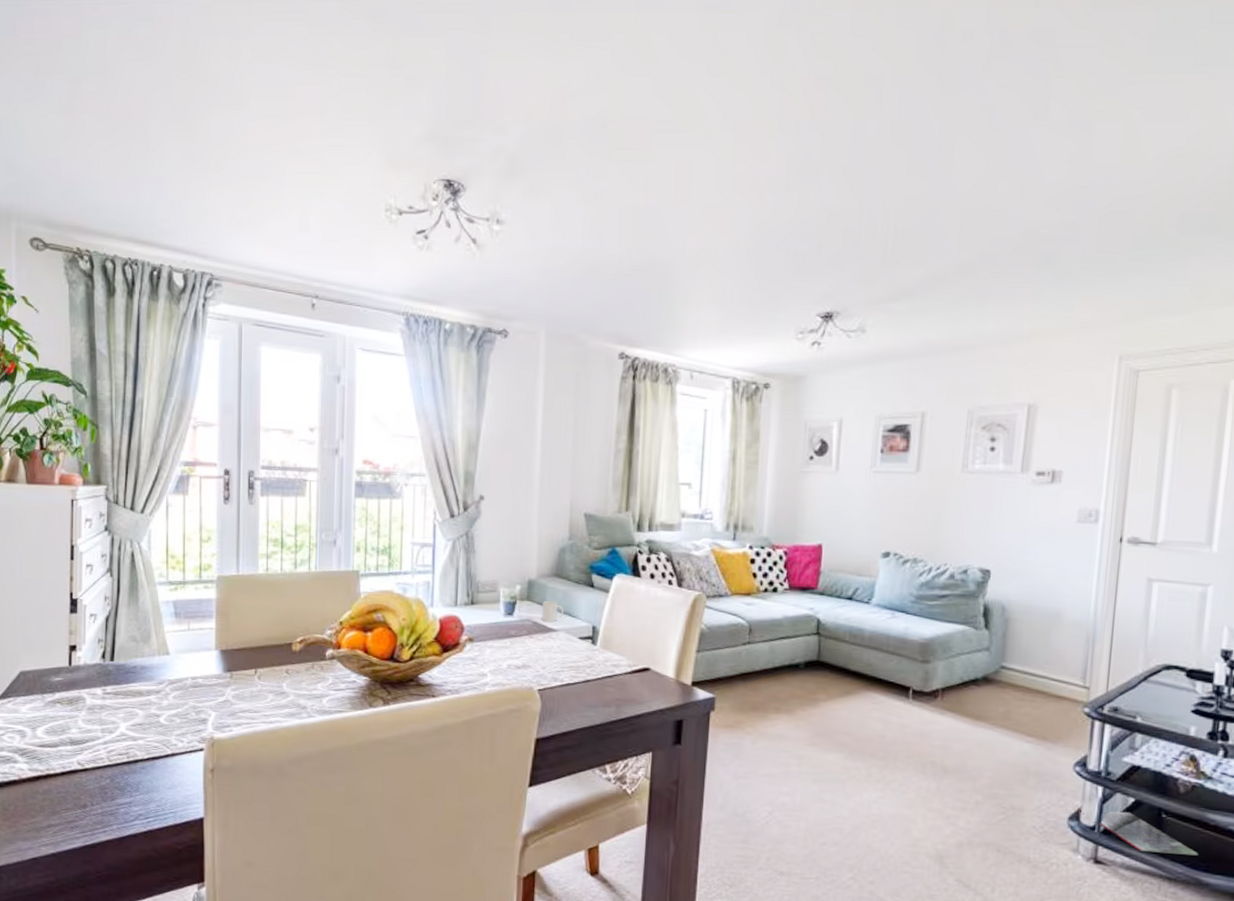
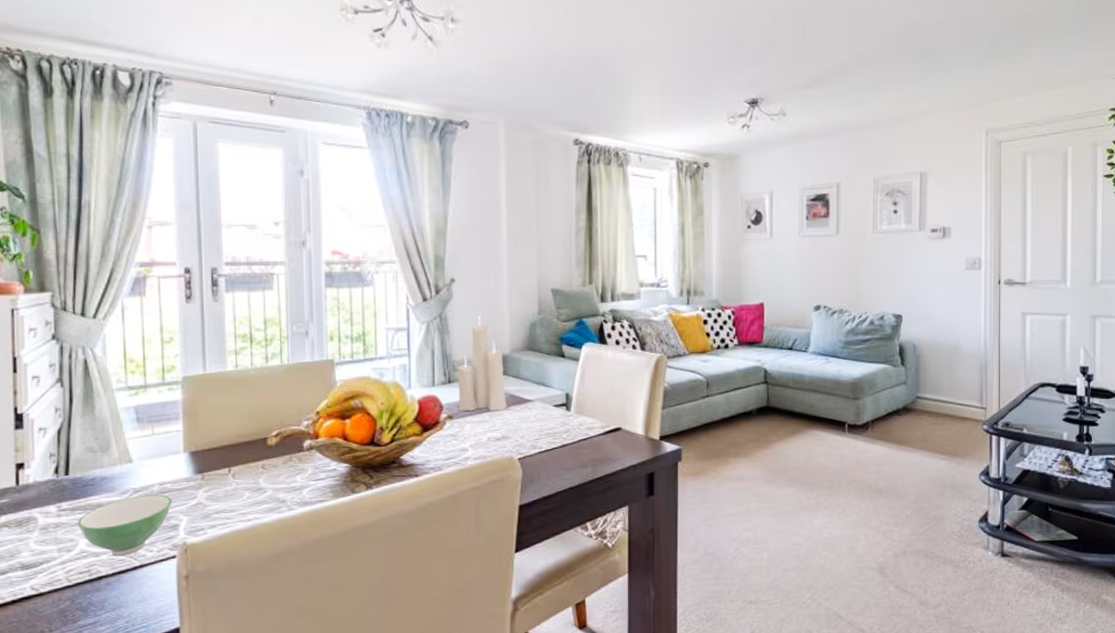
bowl: none [119,687,203,743] -> present [77,494,172,557]
candle: none [478,537,530,638] -> present [457,316,507,412]
mug: present [542,601,563,623] -> none [517,374,538,394]

